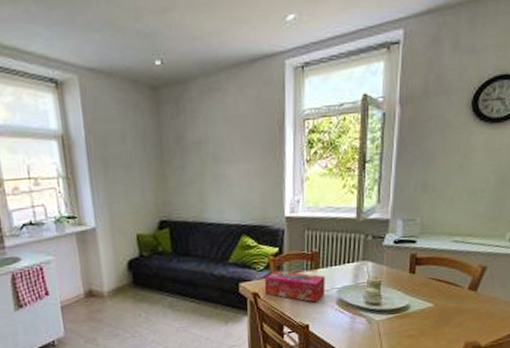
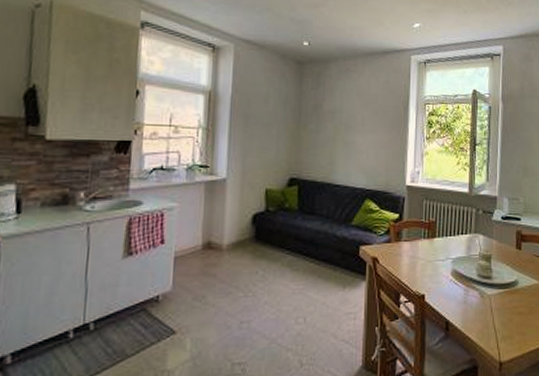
tissue box: present [264,270,325,303] -> none [383,236,441,272]

